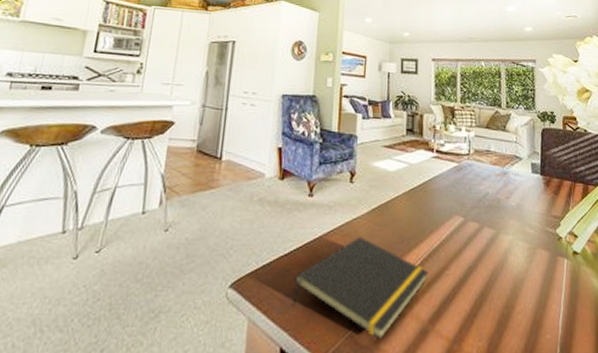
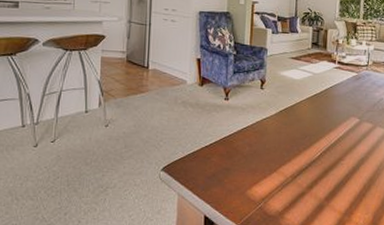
notepad: present [291,237,429,340] -> none [212,133,327,212]

